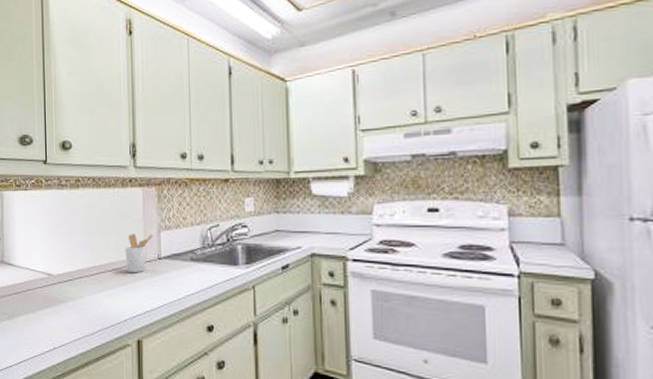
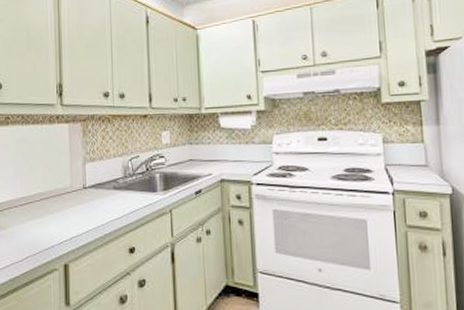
utensil holder: present [125,234,154,273] -> none [53,165,80,203]

